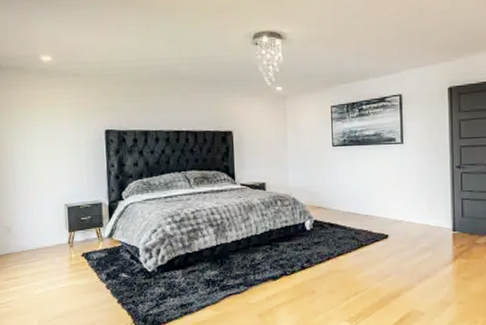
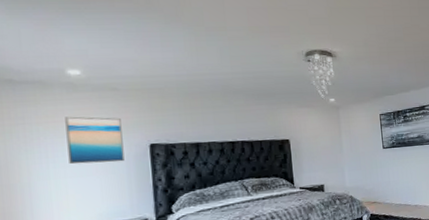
wall art: none [39,100,84,146] -> present [65,116,125,165]

